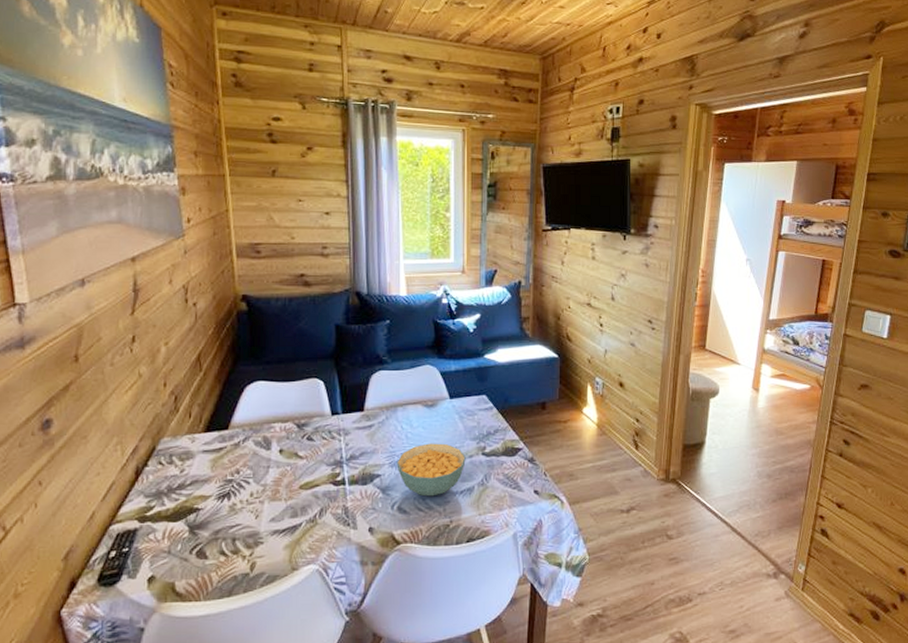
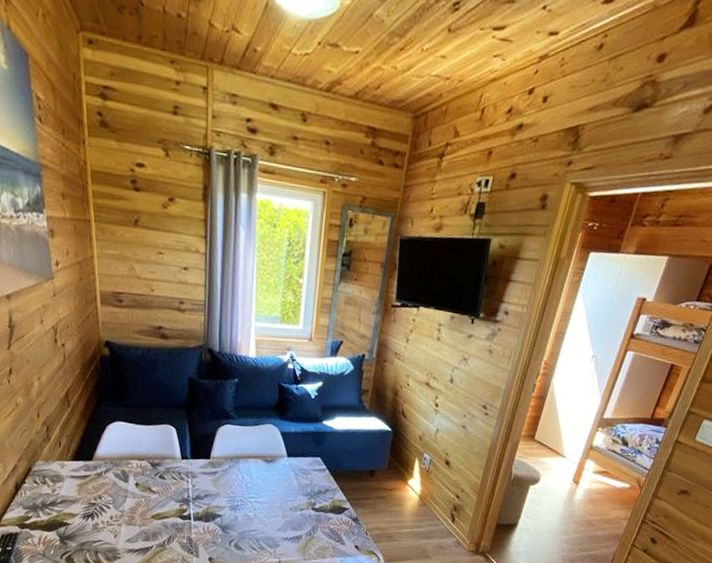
cereal bowl: present [397,443,466,497] -> none [236,493,297,539]

